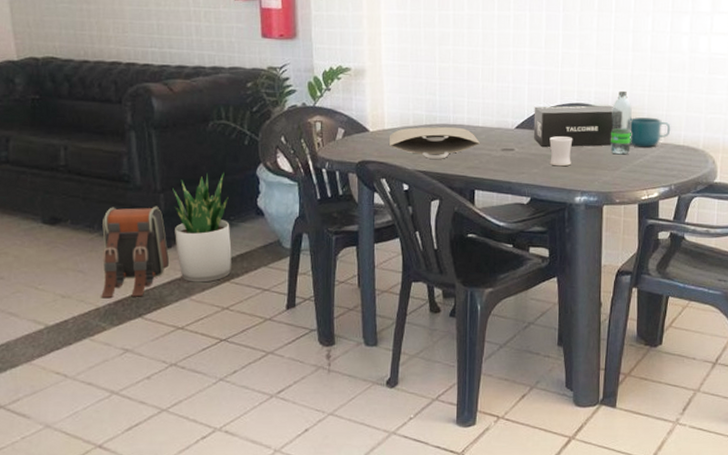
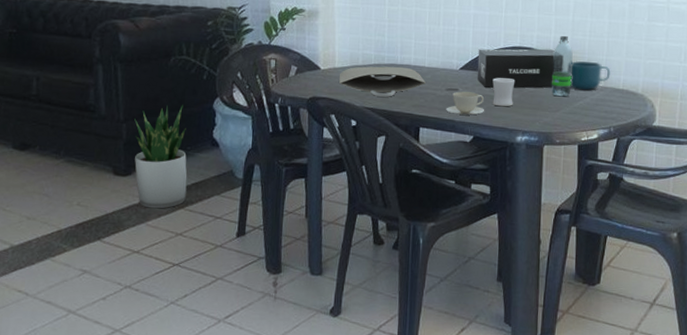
backpack: present [101,206,170,299] -> none [63,135,129,221]
teacup: none [502,151,542,176] -> present [446,91,485,115]

